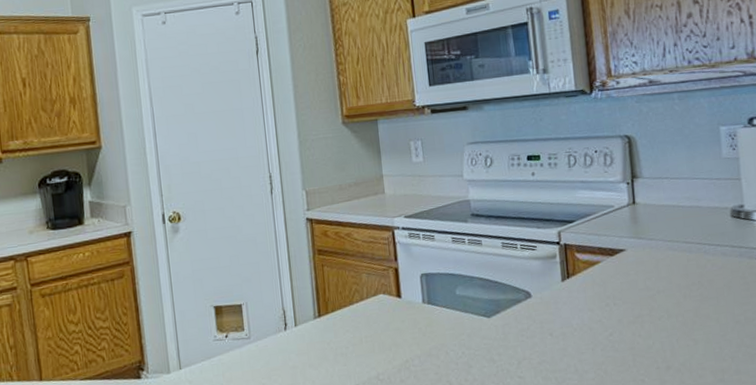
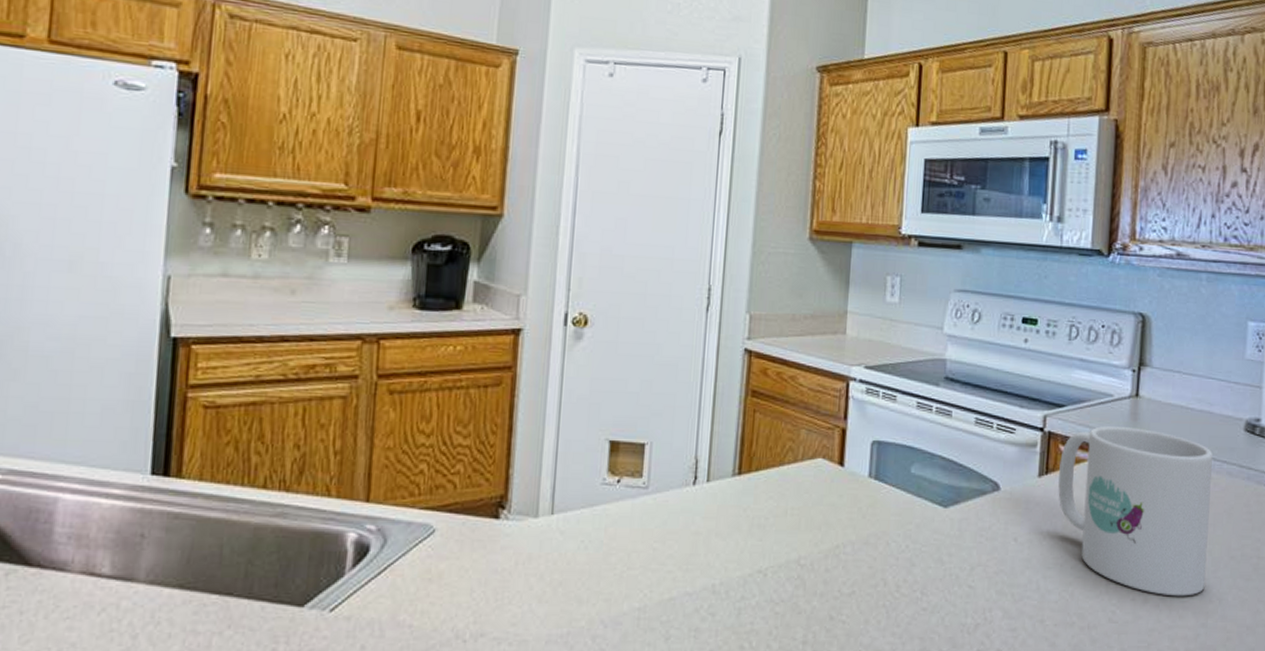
mug: none [577,229,718,361] -> present [1058,426,1213,597]

